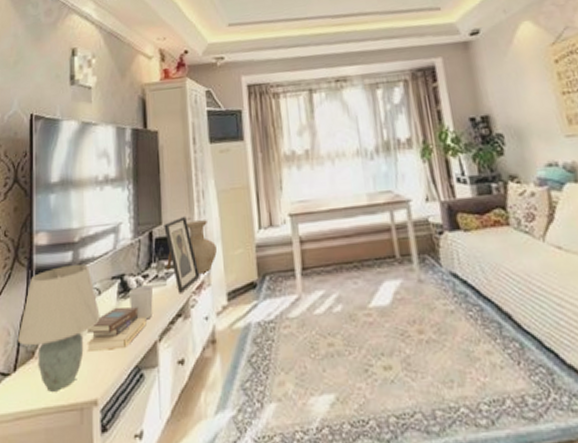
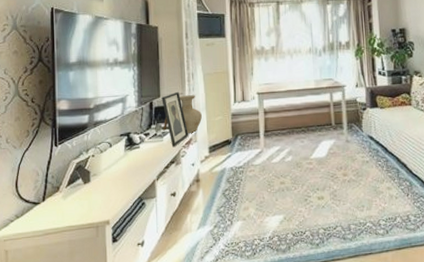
table lamp: present [18,264,100,392] -> none [46,125,111,215]
books: present [86,306,147,351] -> none [100,156,147,187]
candle holder: present [129,285,153,320] -> none [134,141,153,165]

